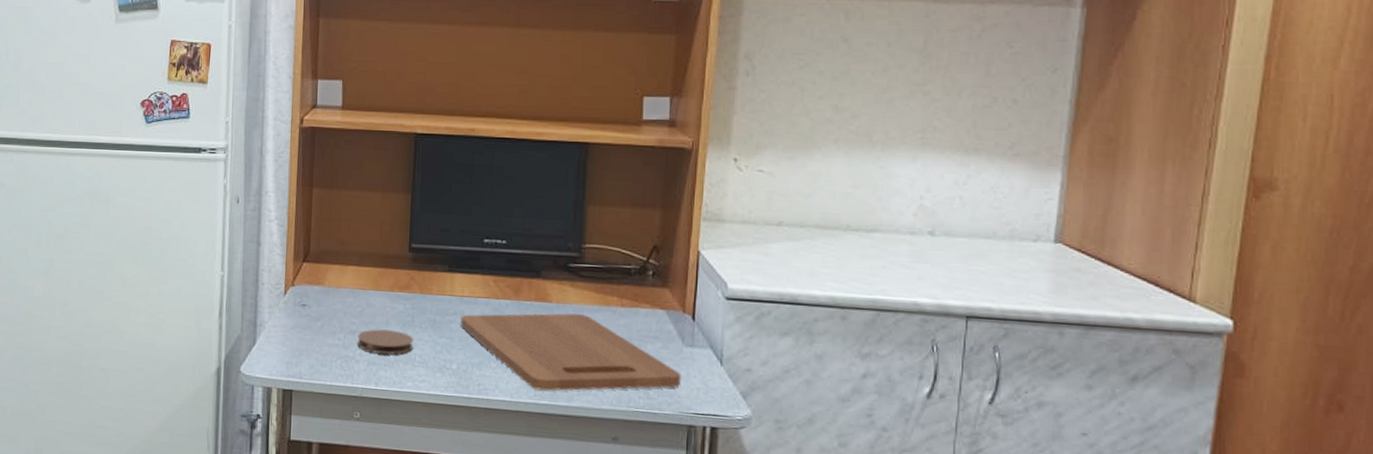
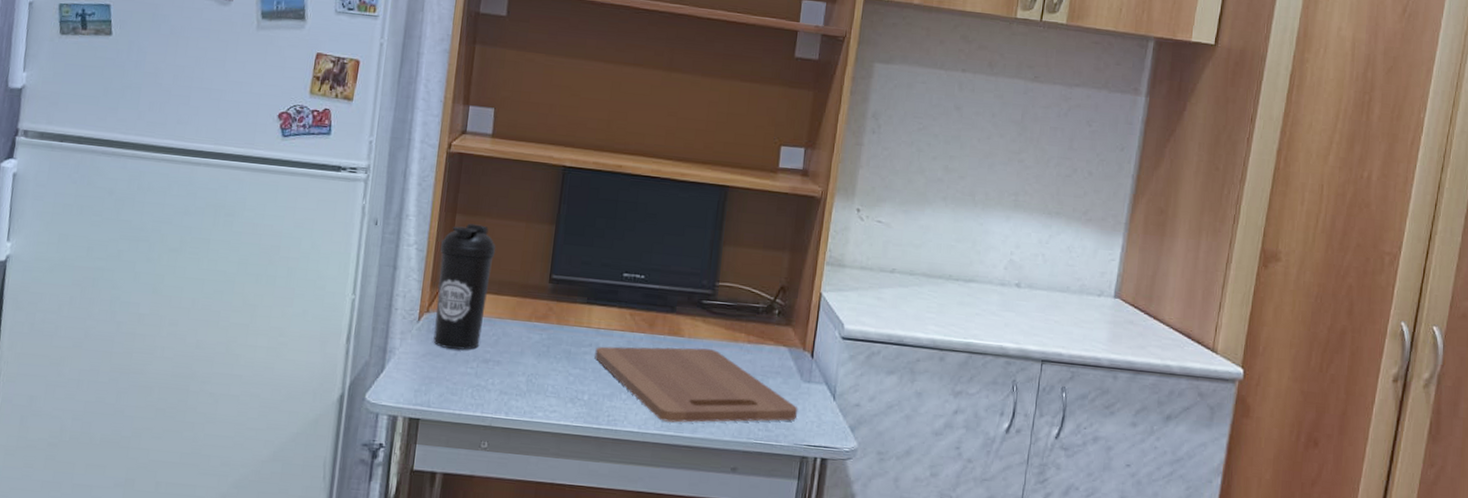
water bottle: none [300,196,354,322] -> present [433,223,496,350]
coaster: present [357,329,414,355] -> none [490,358,548,385]

